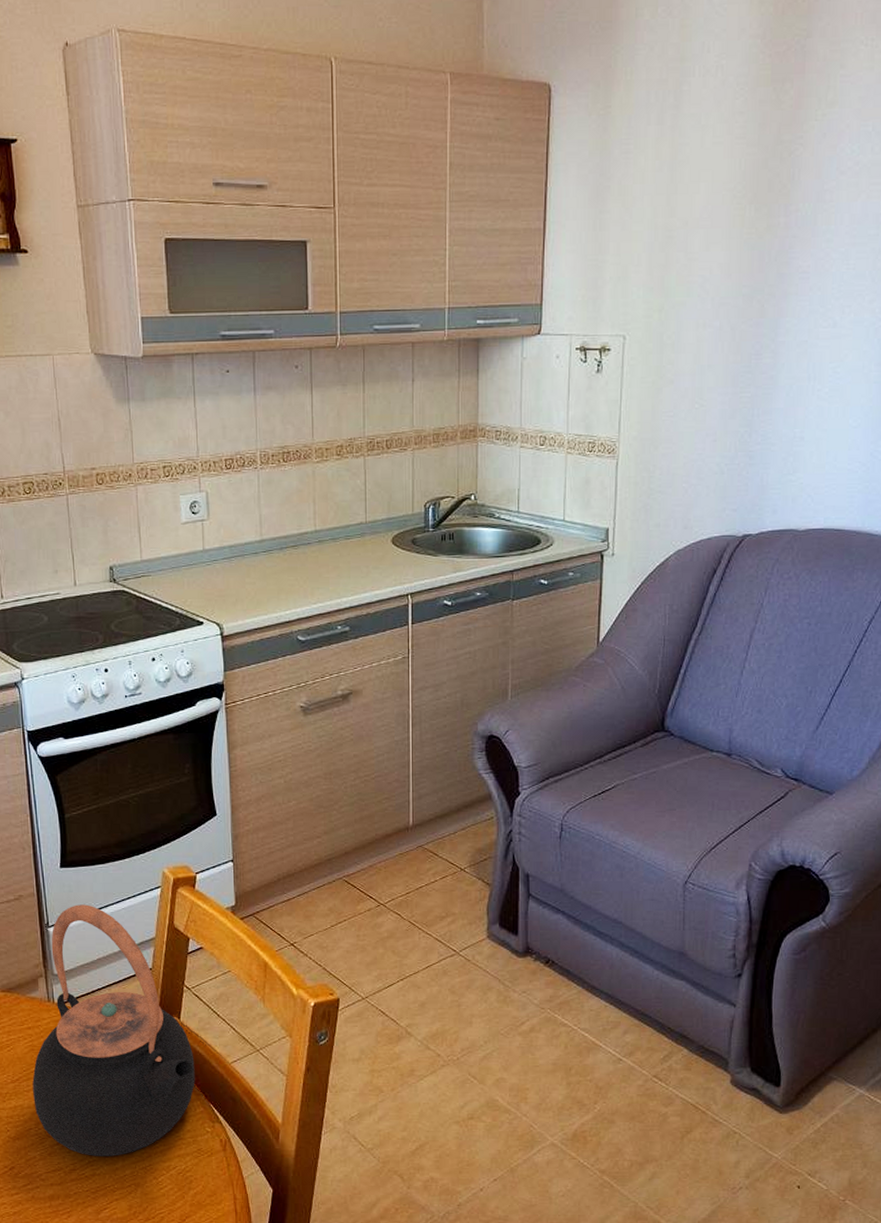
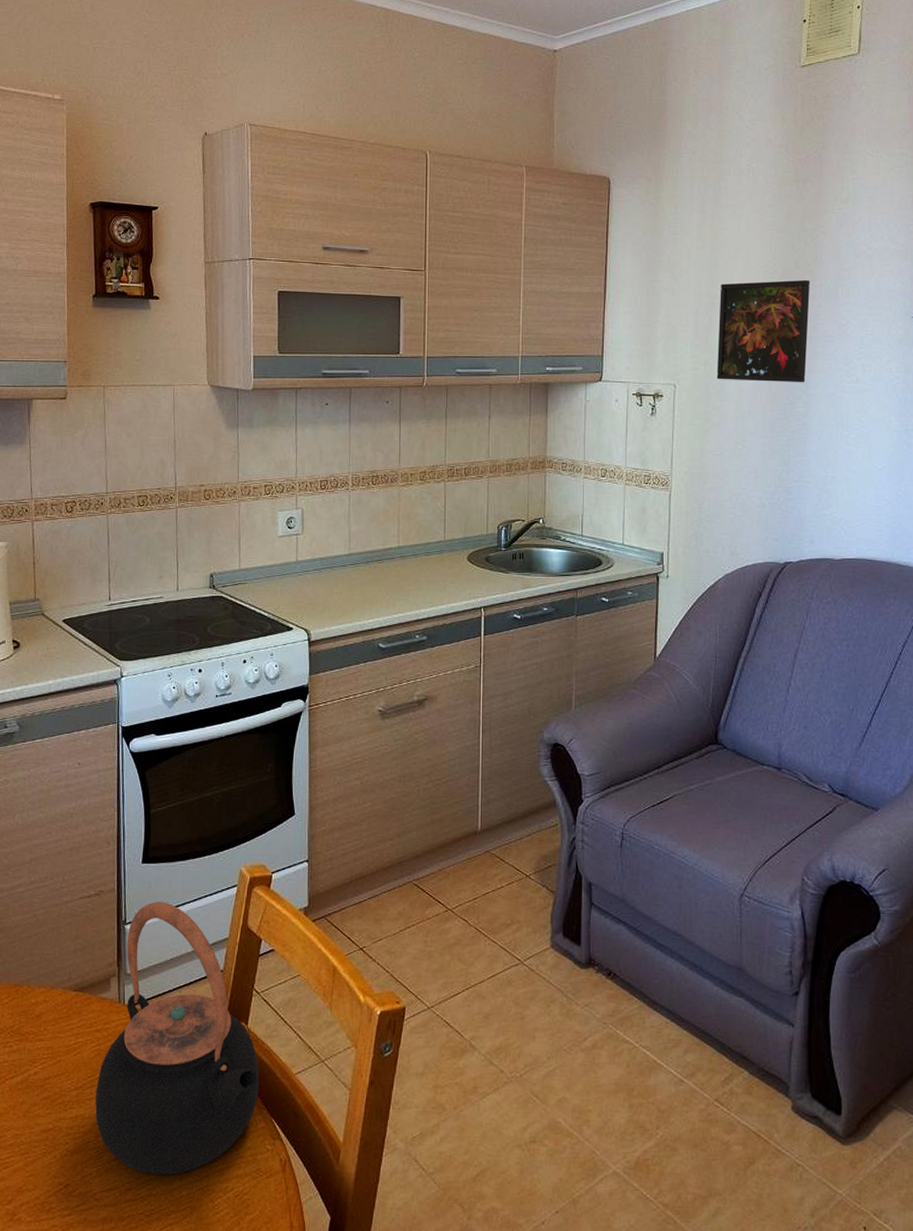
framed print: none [672,204,785,330] -> present [716,279,811,383]

